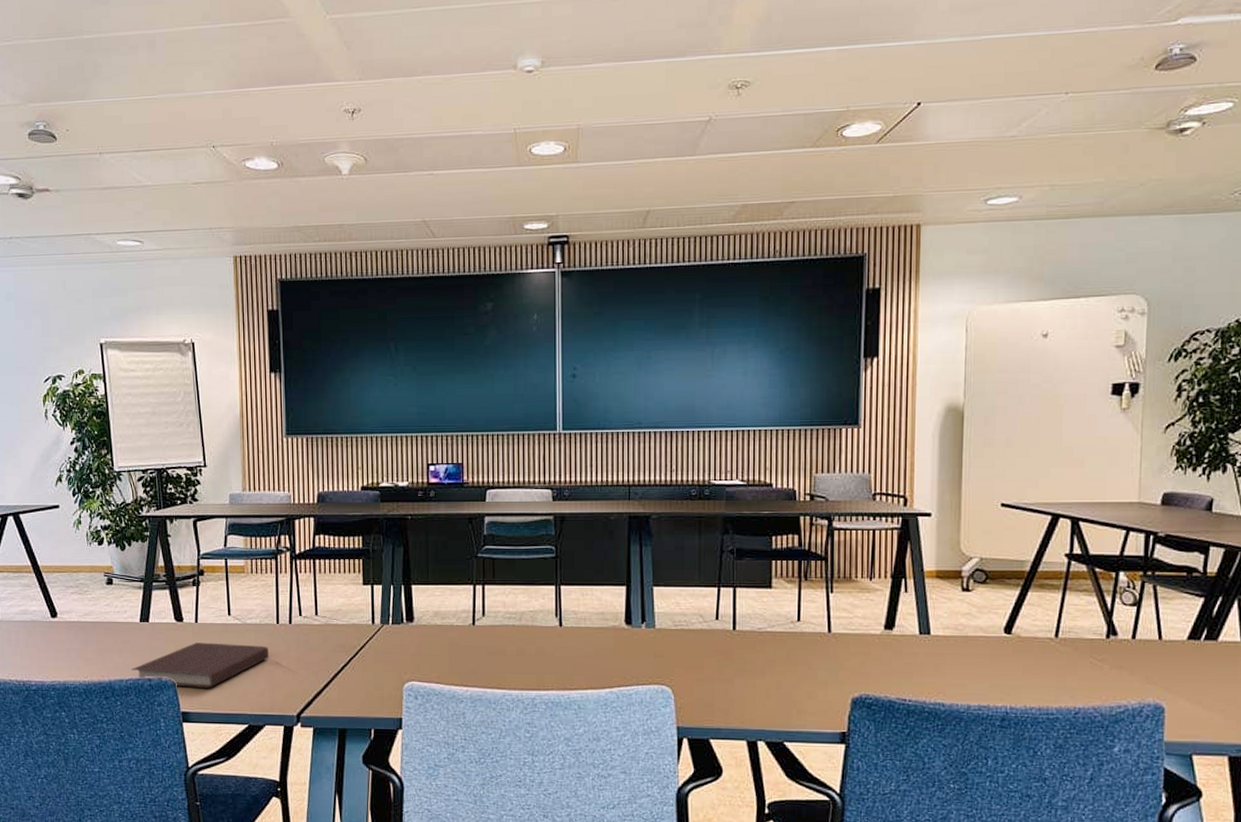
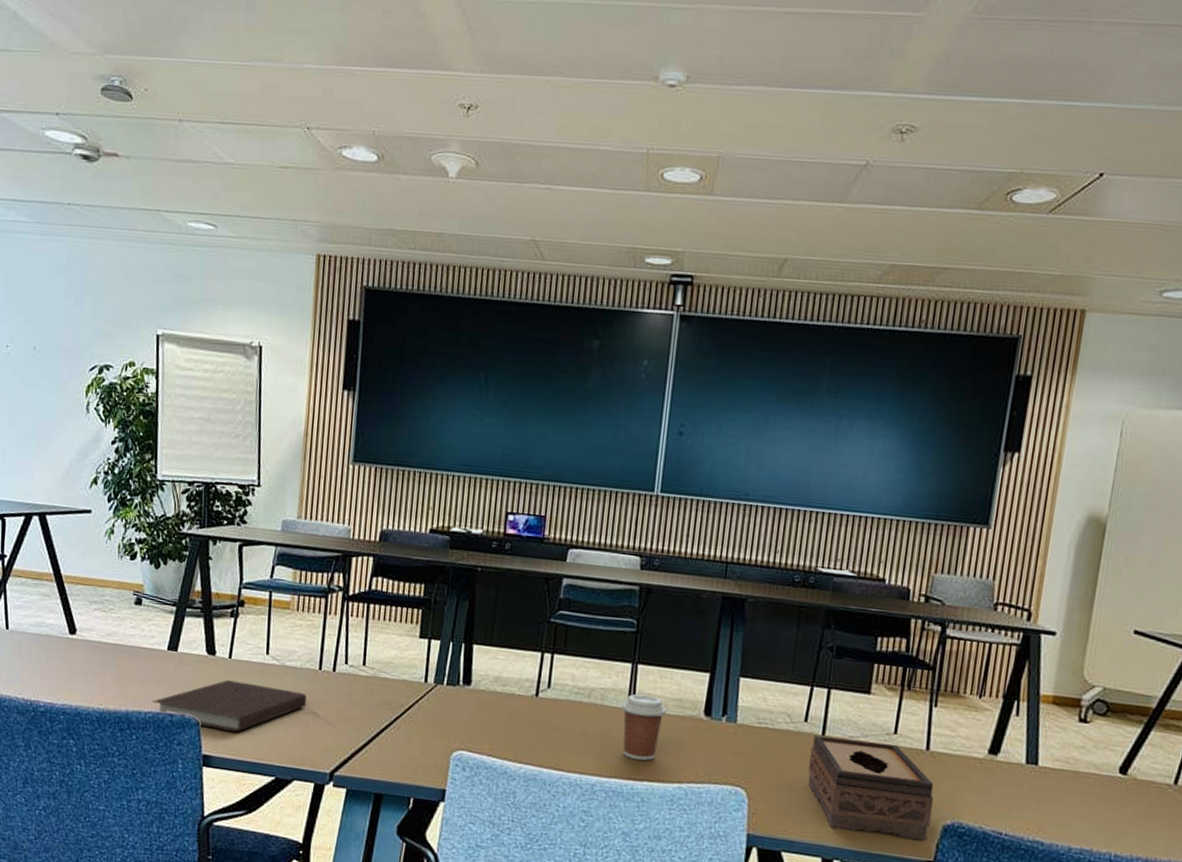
coffee cup: none [550,612,591,671] -> present [621,694,667,761]
tissue box: none [725,631,840,714] -> present [808,735,934,841]

